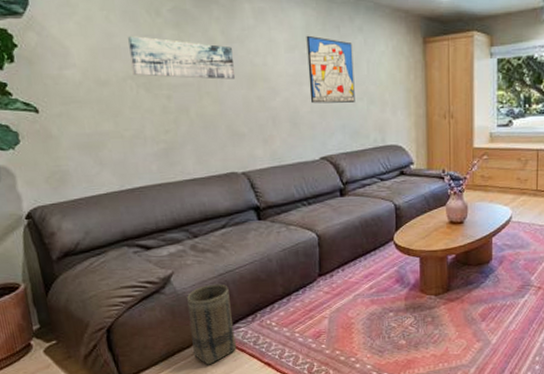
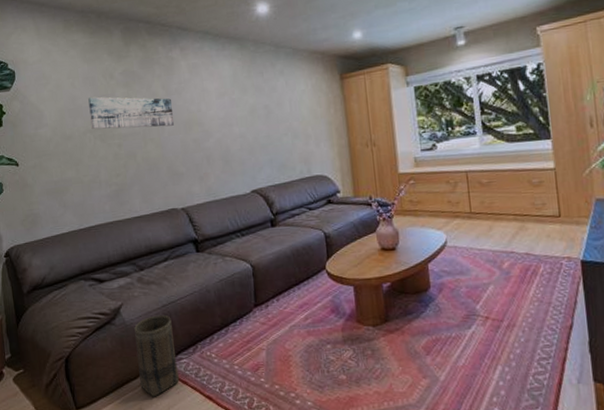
wall art: present [306,35,355,104] -> none [234,82,281,142]

